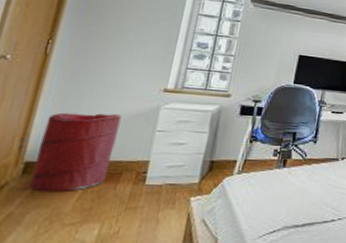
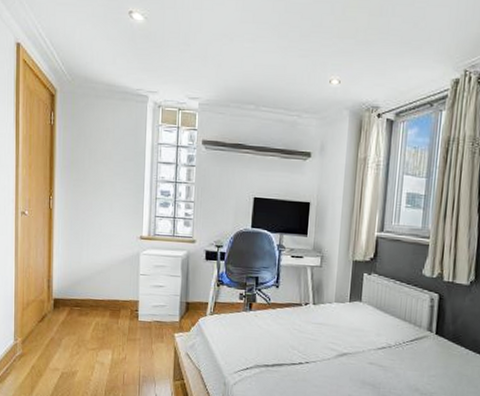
laundry hamper: present [30,112,122,193] -> none [61,258,112,324]

